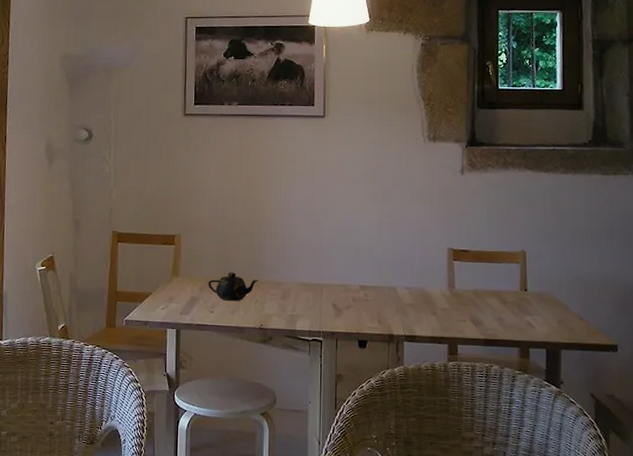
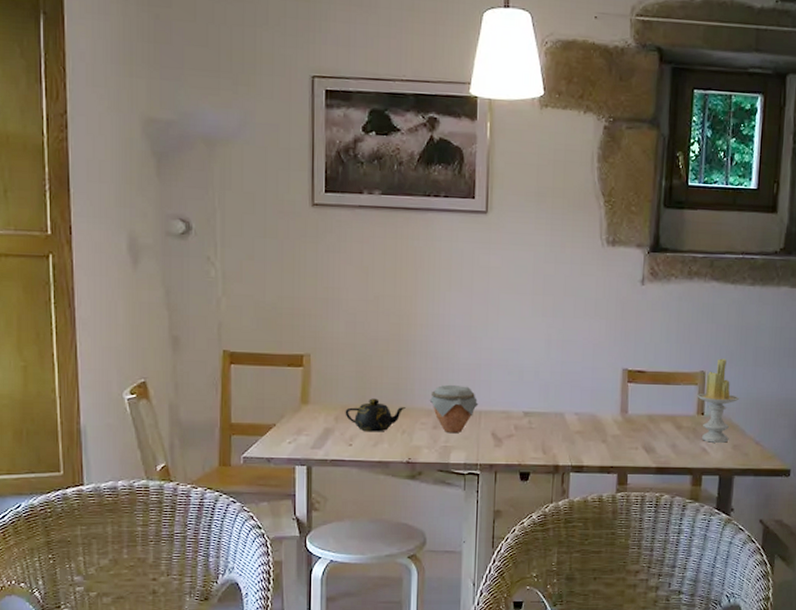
jar: none [278,260,321,303] -> present [429,384,479,433]
candle: none [519,239,560,318] -> present [697,358,739,443]

